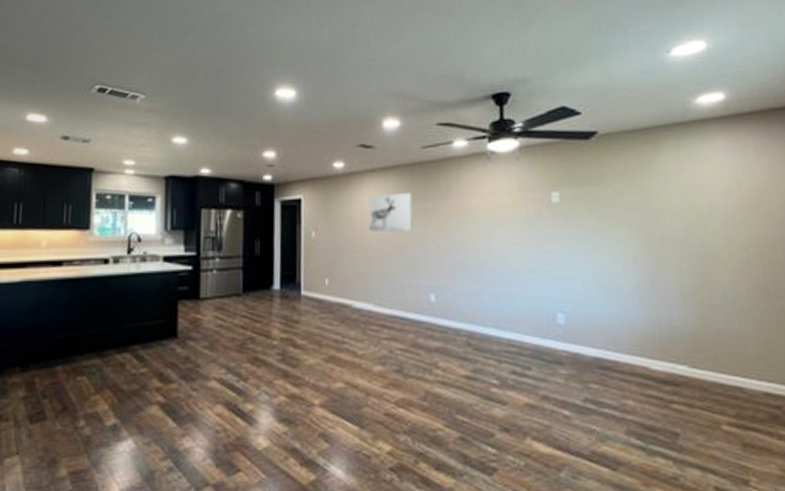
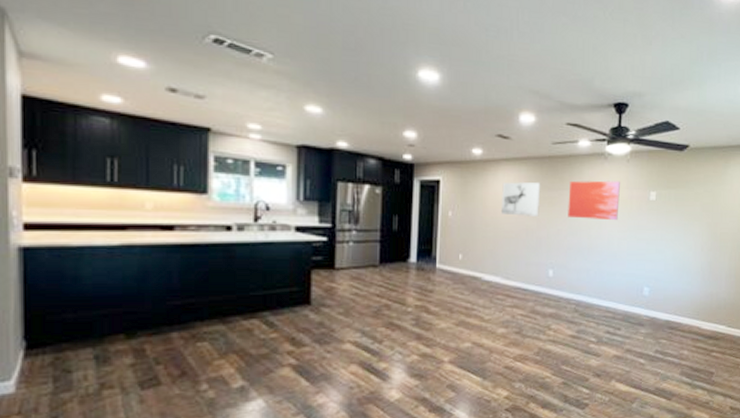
wall art: none [446,183,512,231] -> present [568,180,620,221]

